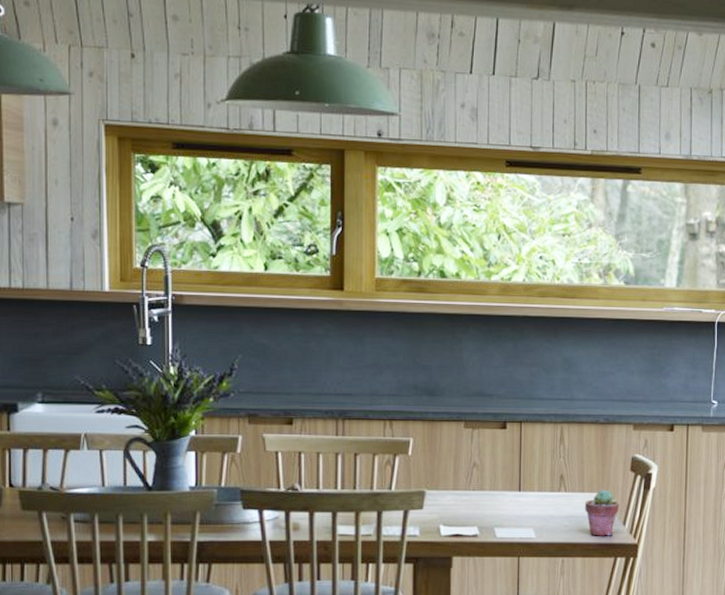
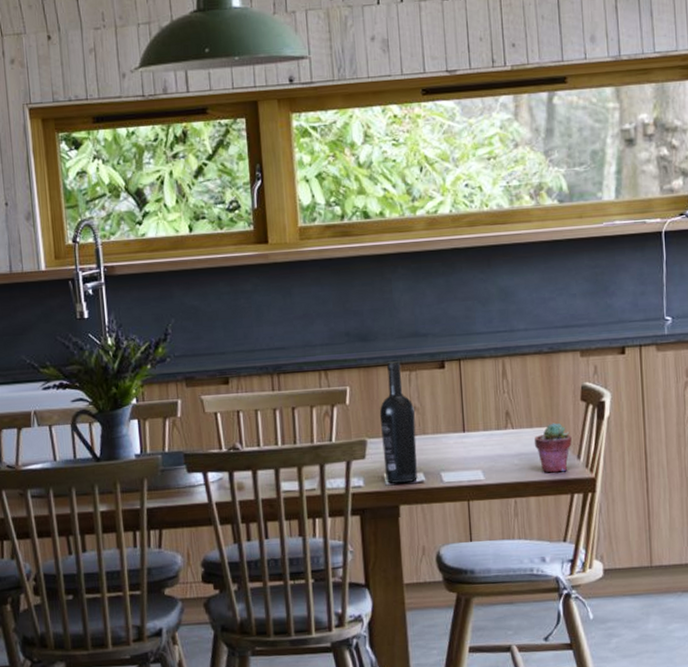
wine bottle: none [440,418,474,536] -> present [379,361,417,484]

